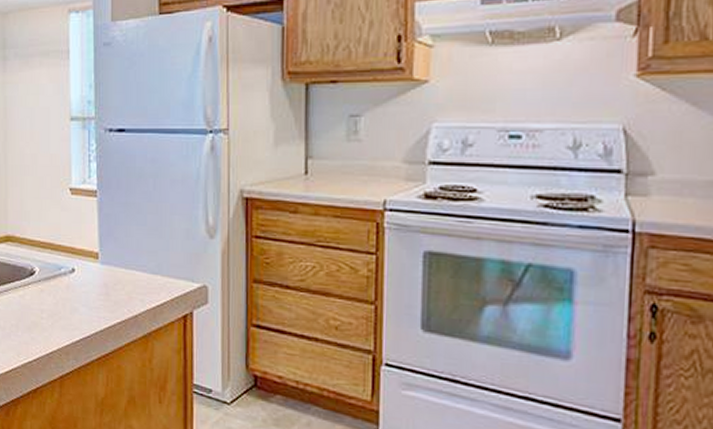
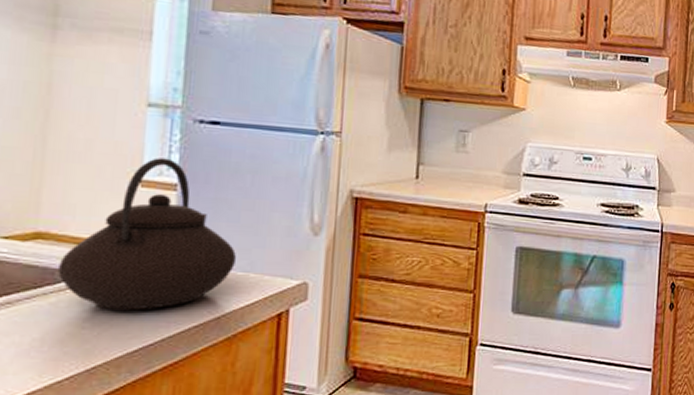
teapot: none [23,167,147,305] -> present [58,158,237,311]

